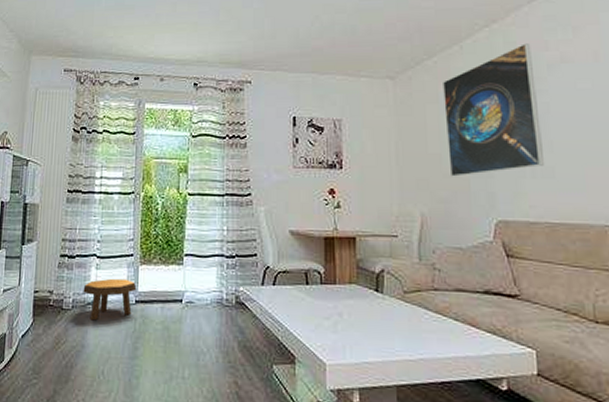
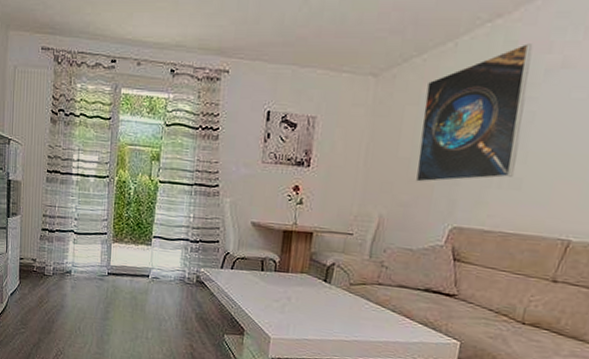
footstool: present [83,278,137,321] -> none [62,252,109,287]

